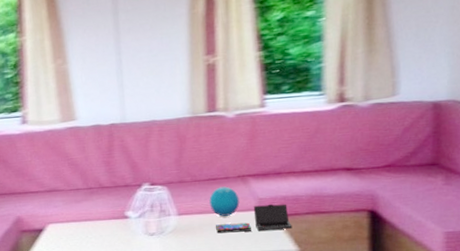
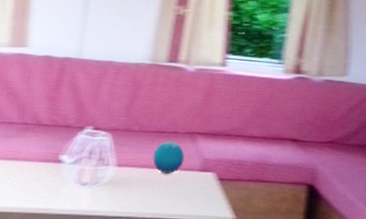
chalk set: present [216,203,293,234] -> none [154,166,233,196]

